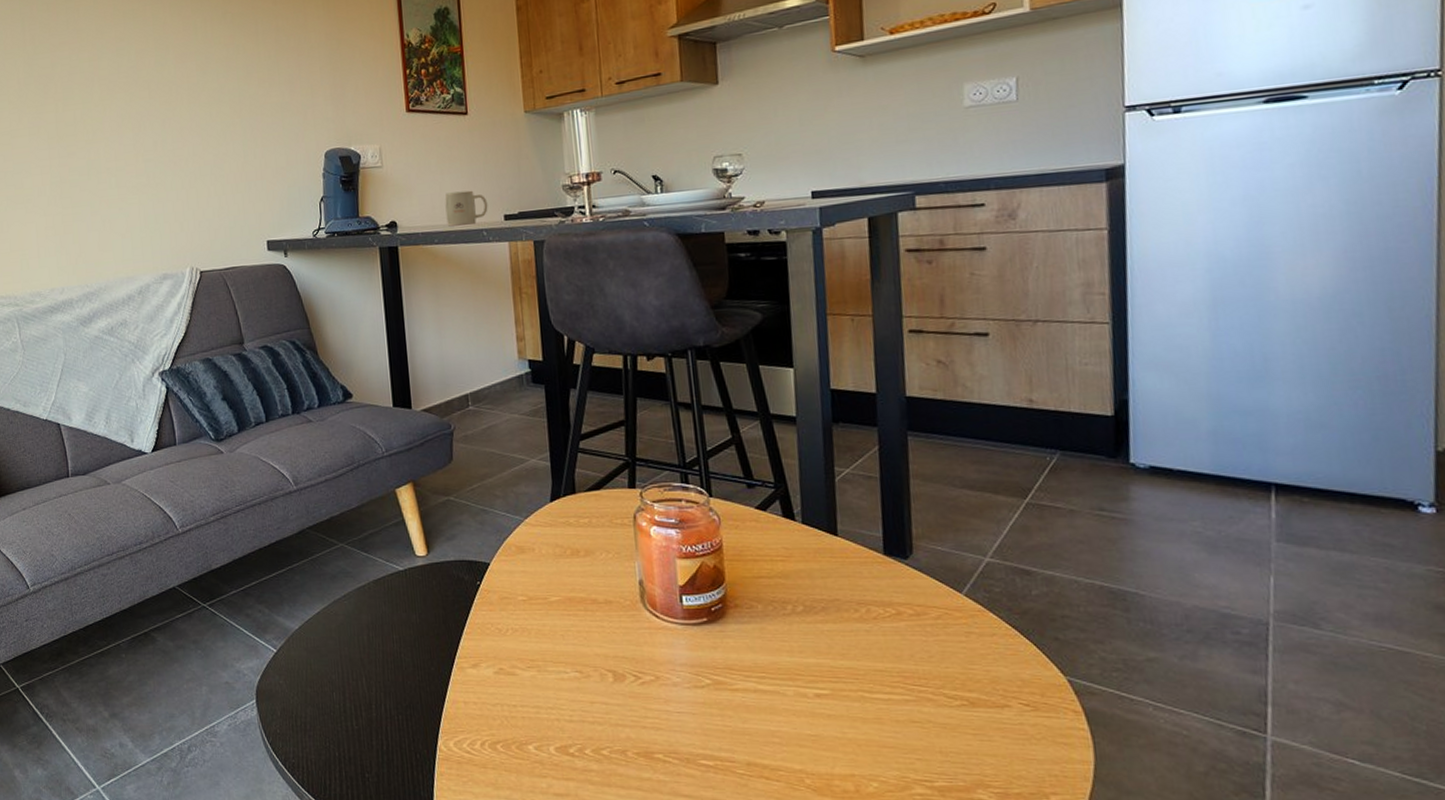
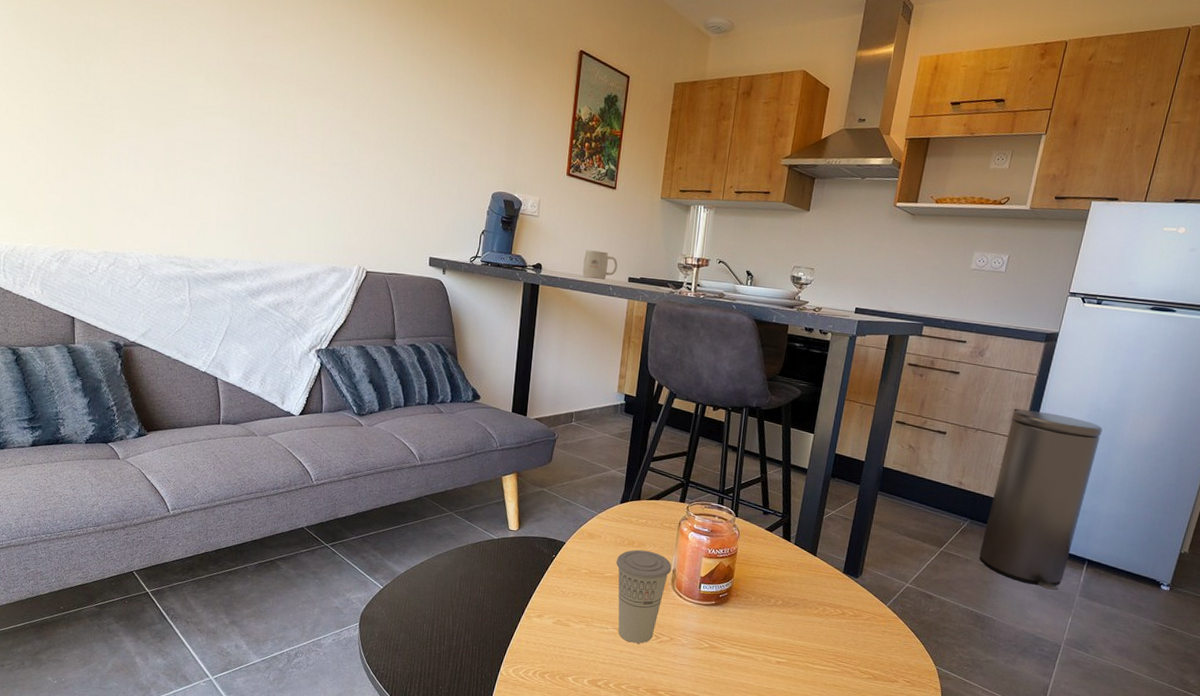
cup: none [560,559,637,689] -> present [616,549,672,644]
pedal bin: none [1084,278,1241,538] -> present [979,408,1103,590]

